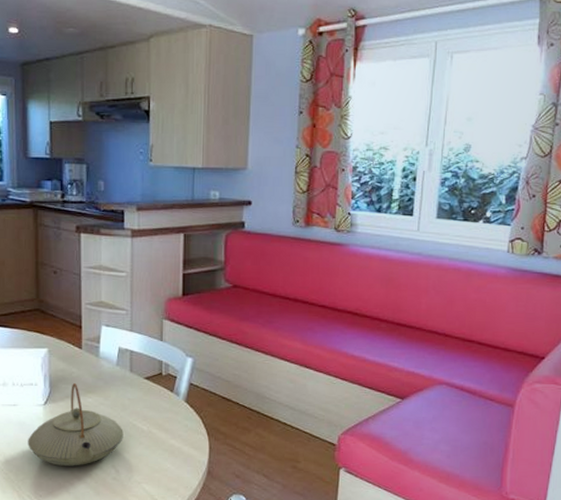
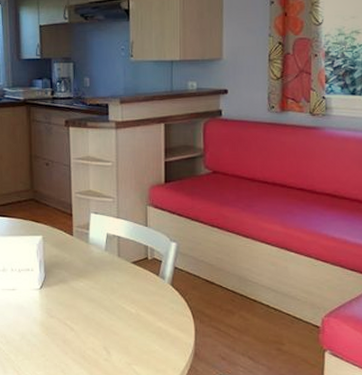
teapot: present [28,383,124,466] -> none [26,268,113,348]

